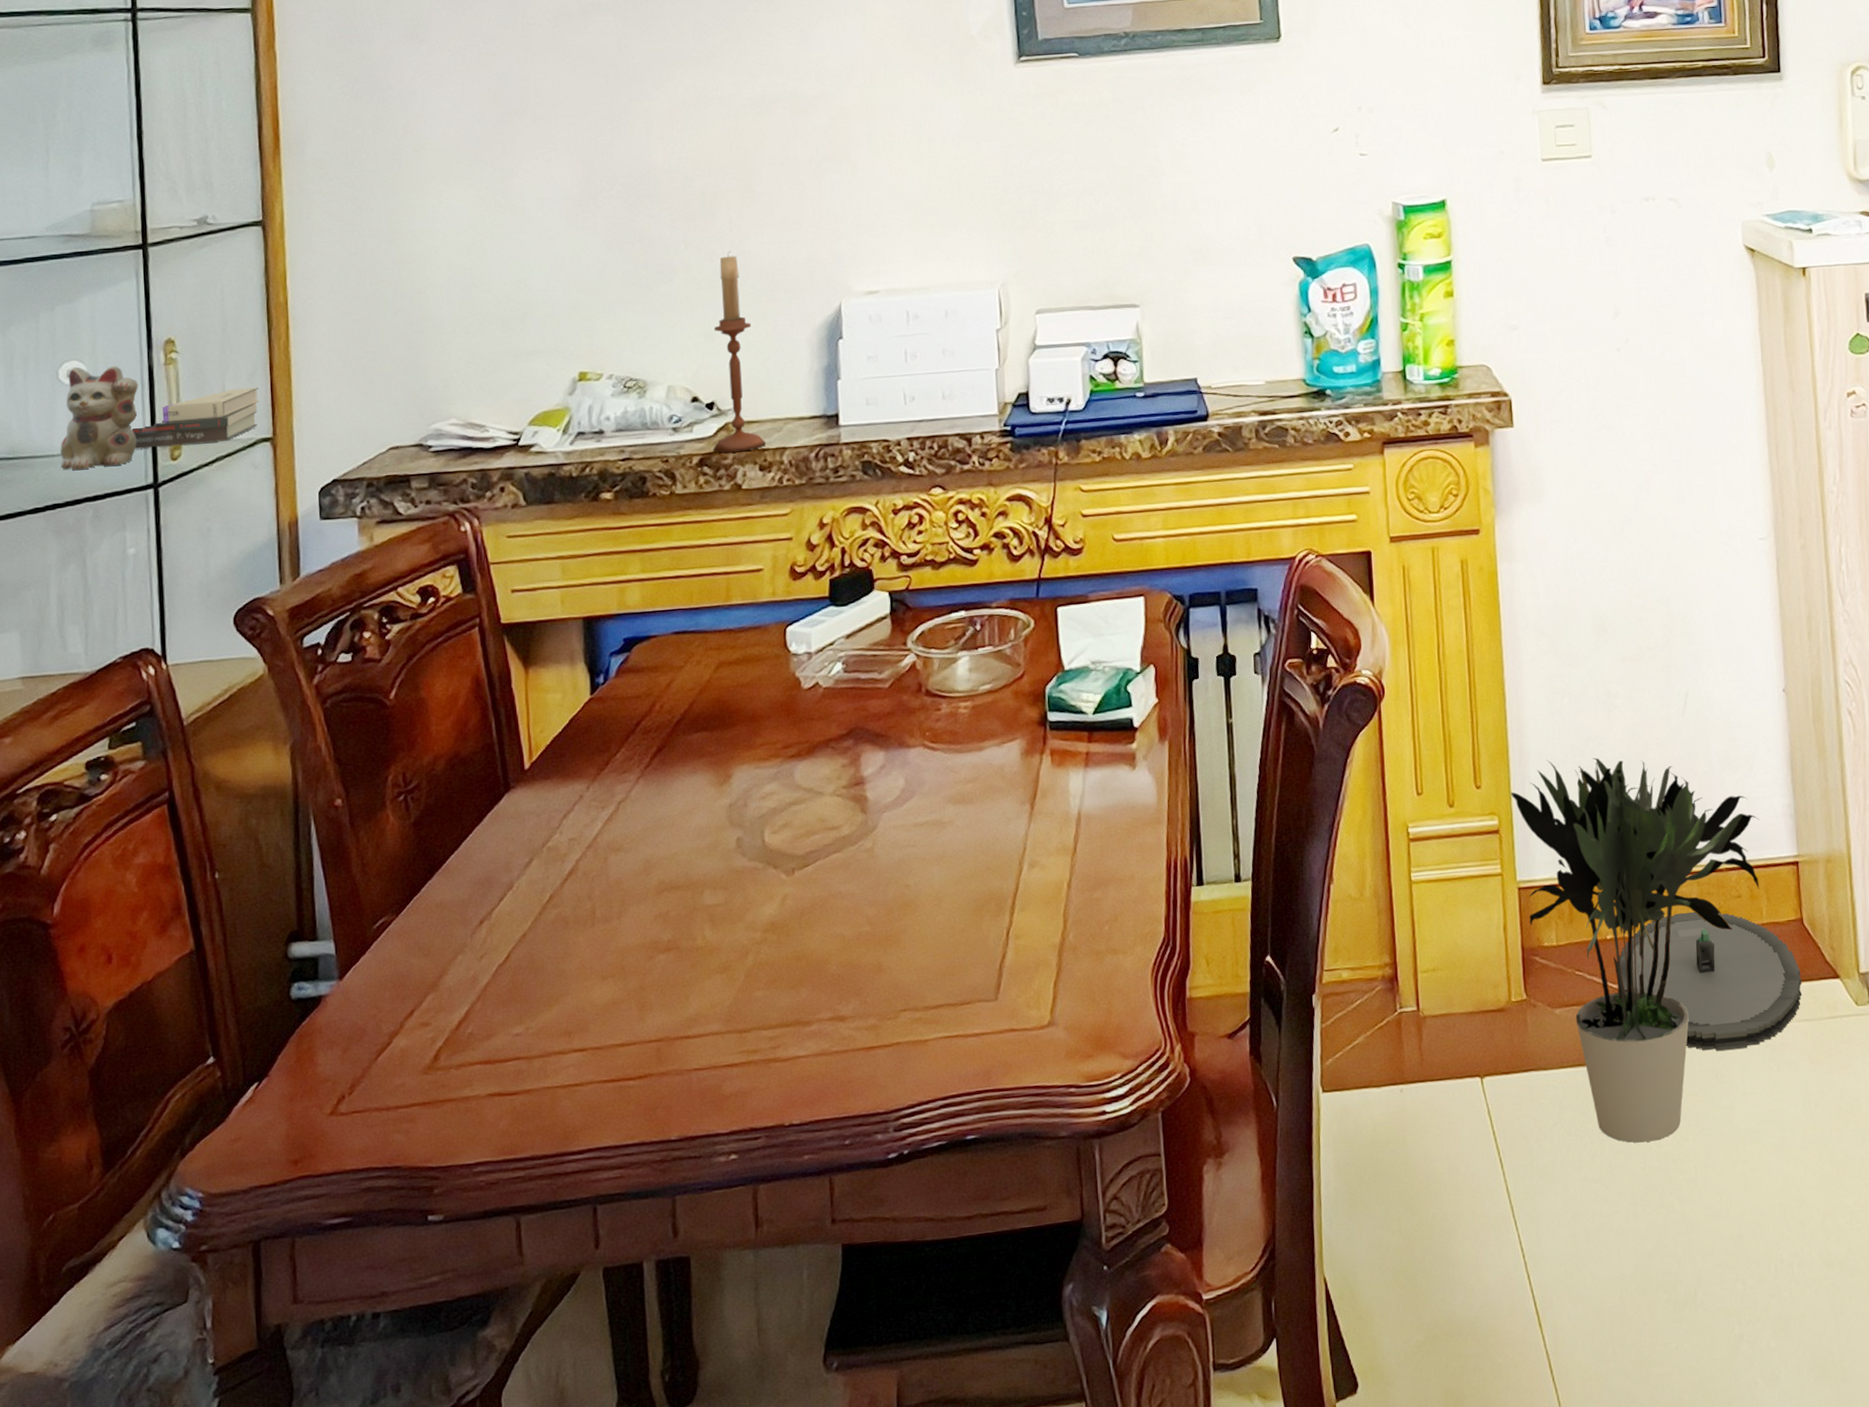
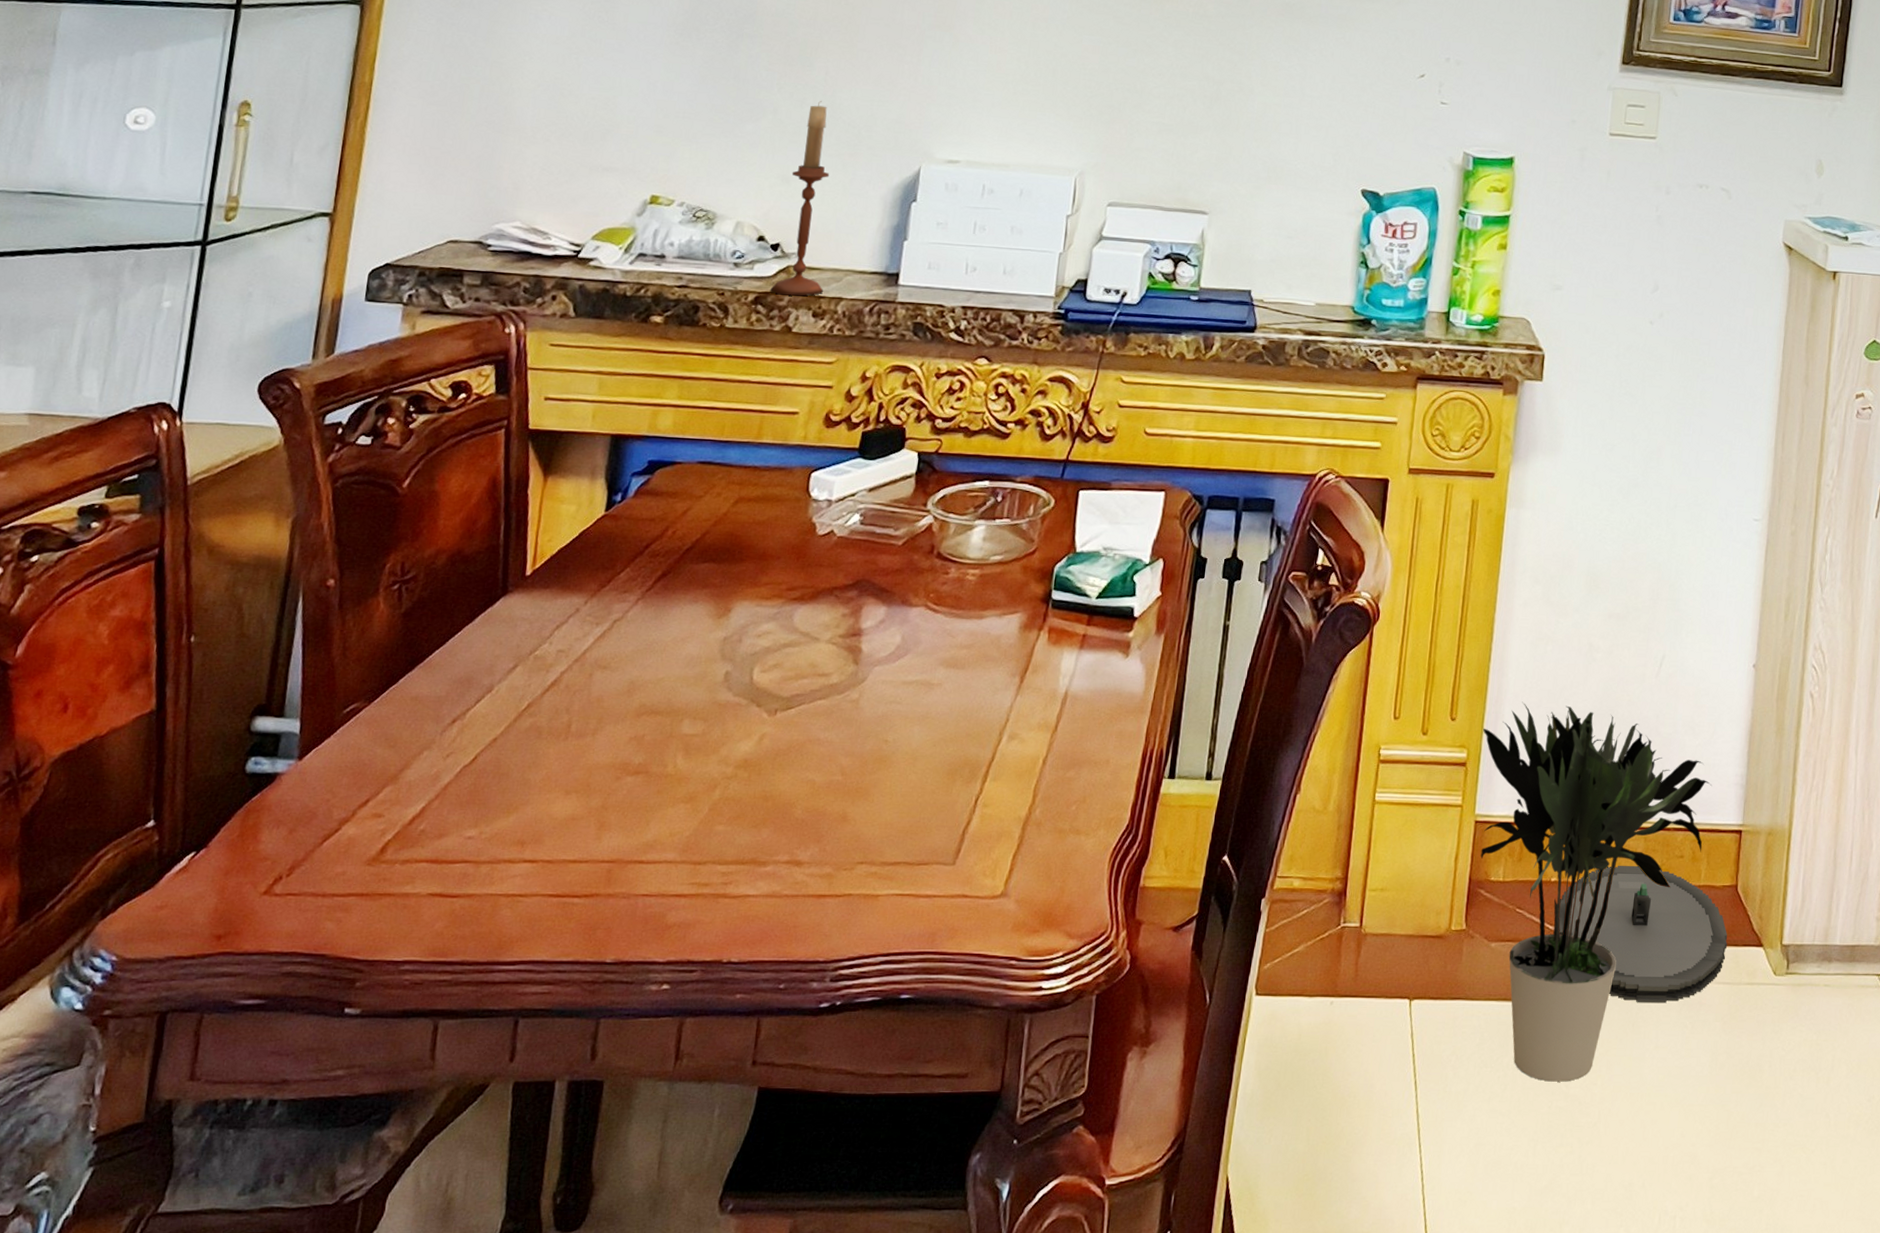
decorative figurine: present [60,365,139,471] -> none [110,114,206,218]
books: present [130,387,259,449] -> none [188,154,327,210]

